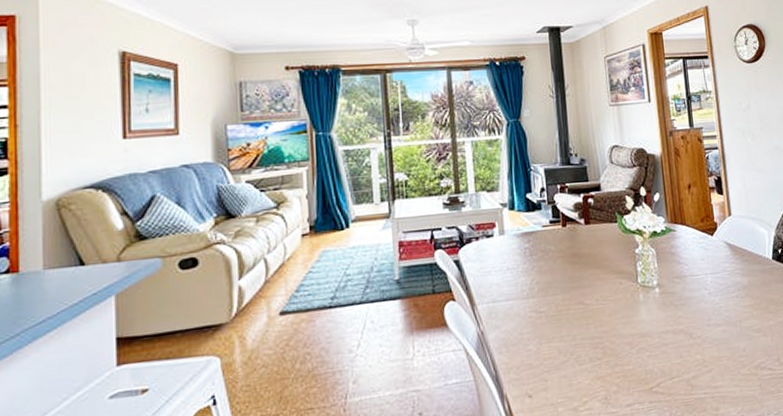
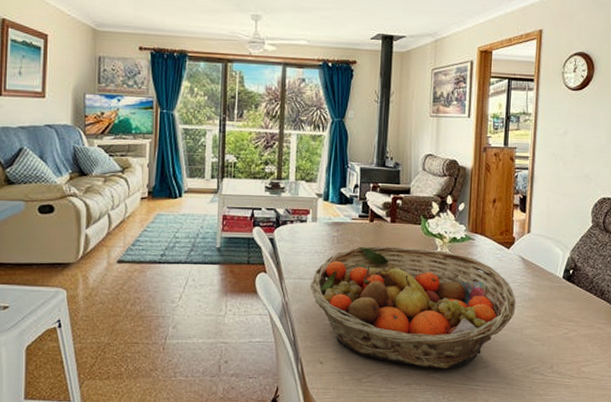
fruit basket: none [505,247,731,383] -> present [309,245,516,368]

